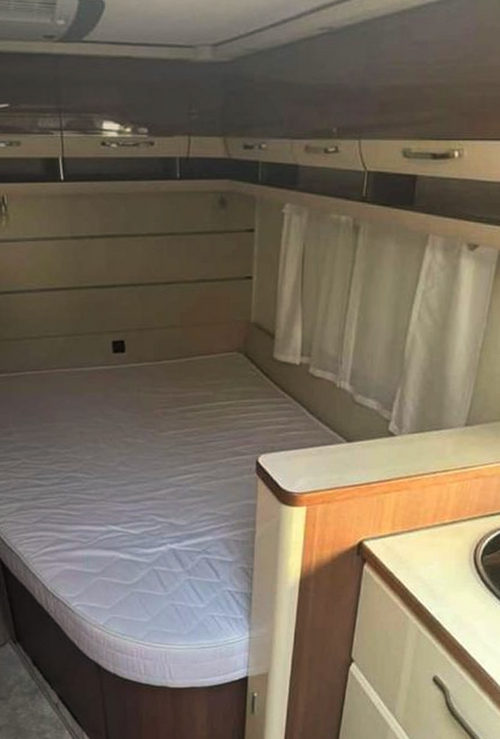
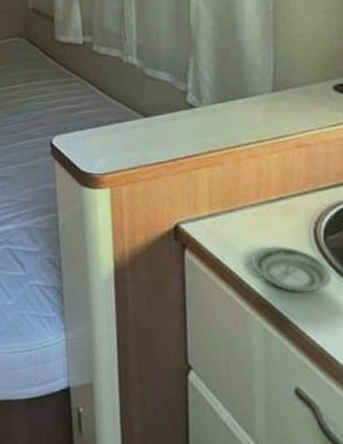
saucer: none [418,562,481,601] -> present [250,246,332,292]

